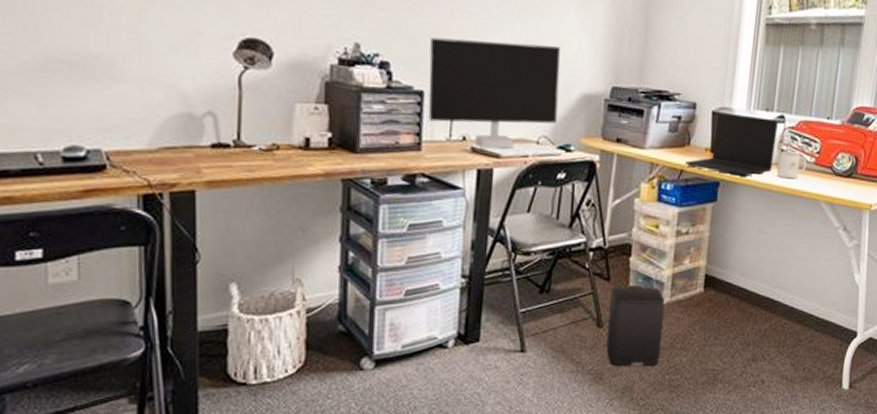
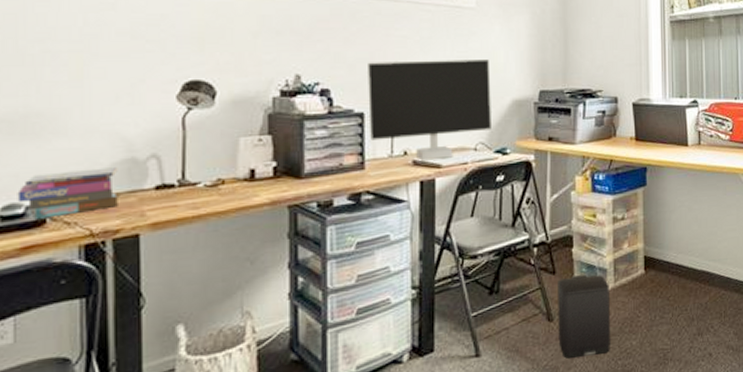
books: none [78,119,175,164] -> present [17,167,118,219]
laptop: present [685,113,778,177] -> none [614,104,693,160]
mug: present [776,151,808,179] -> none [696,132,723,157]

